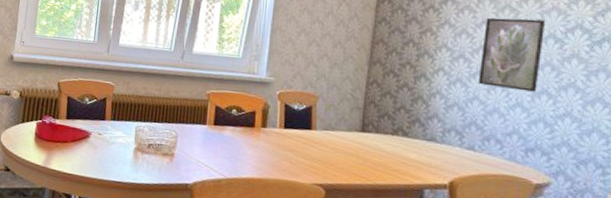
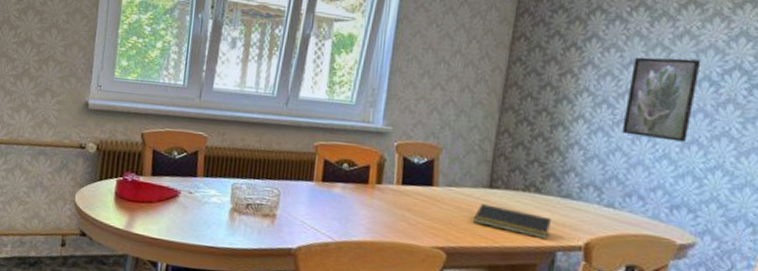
notepad: none [349,145,419,178] -> present [473,203,552,239]

